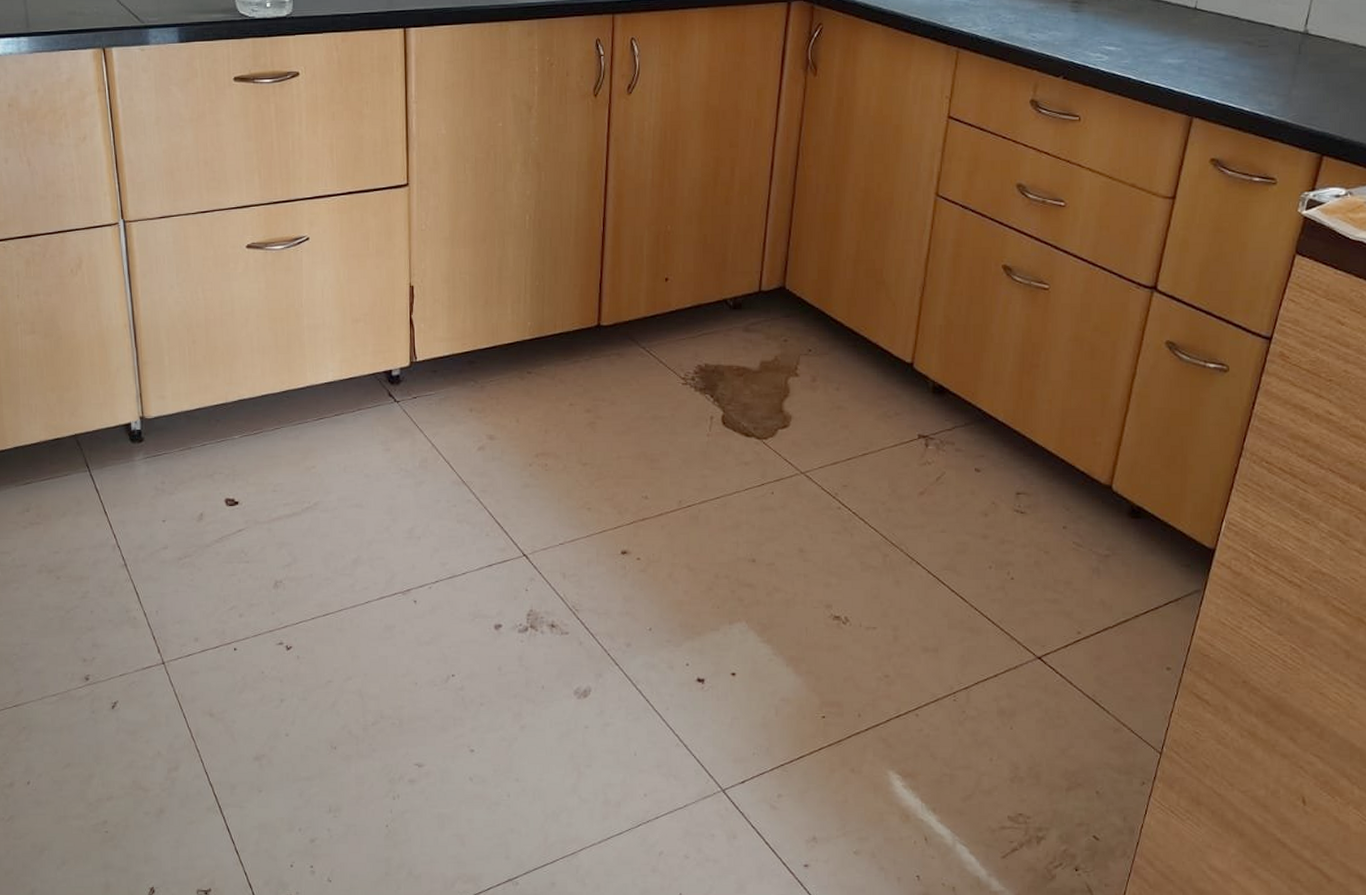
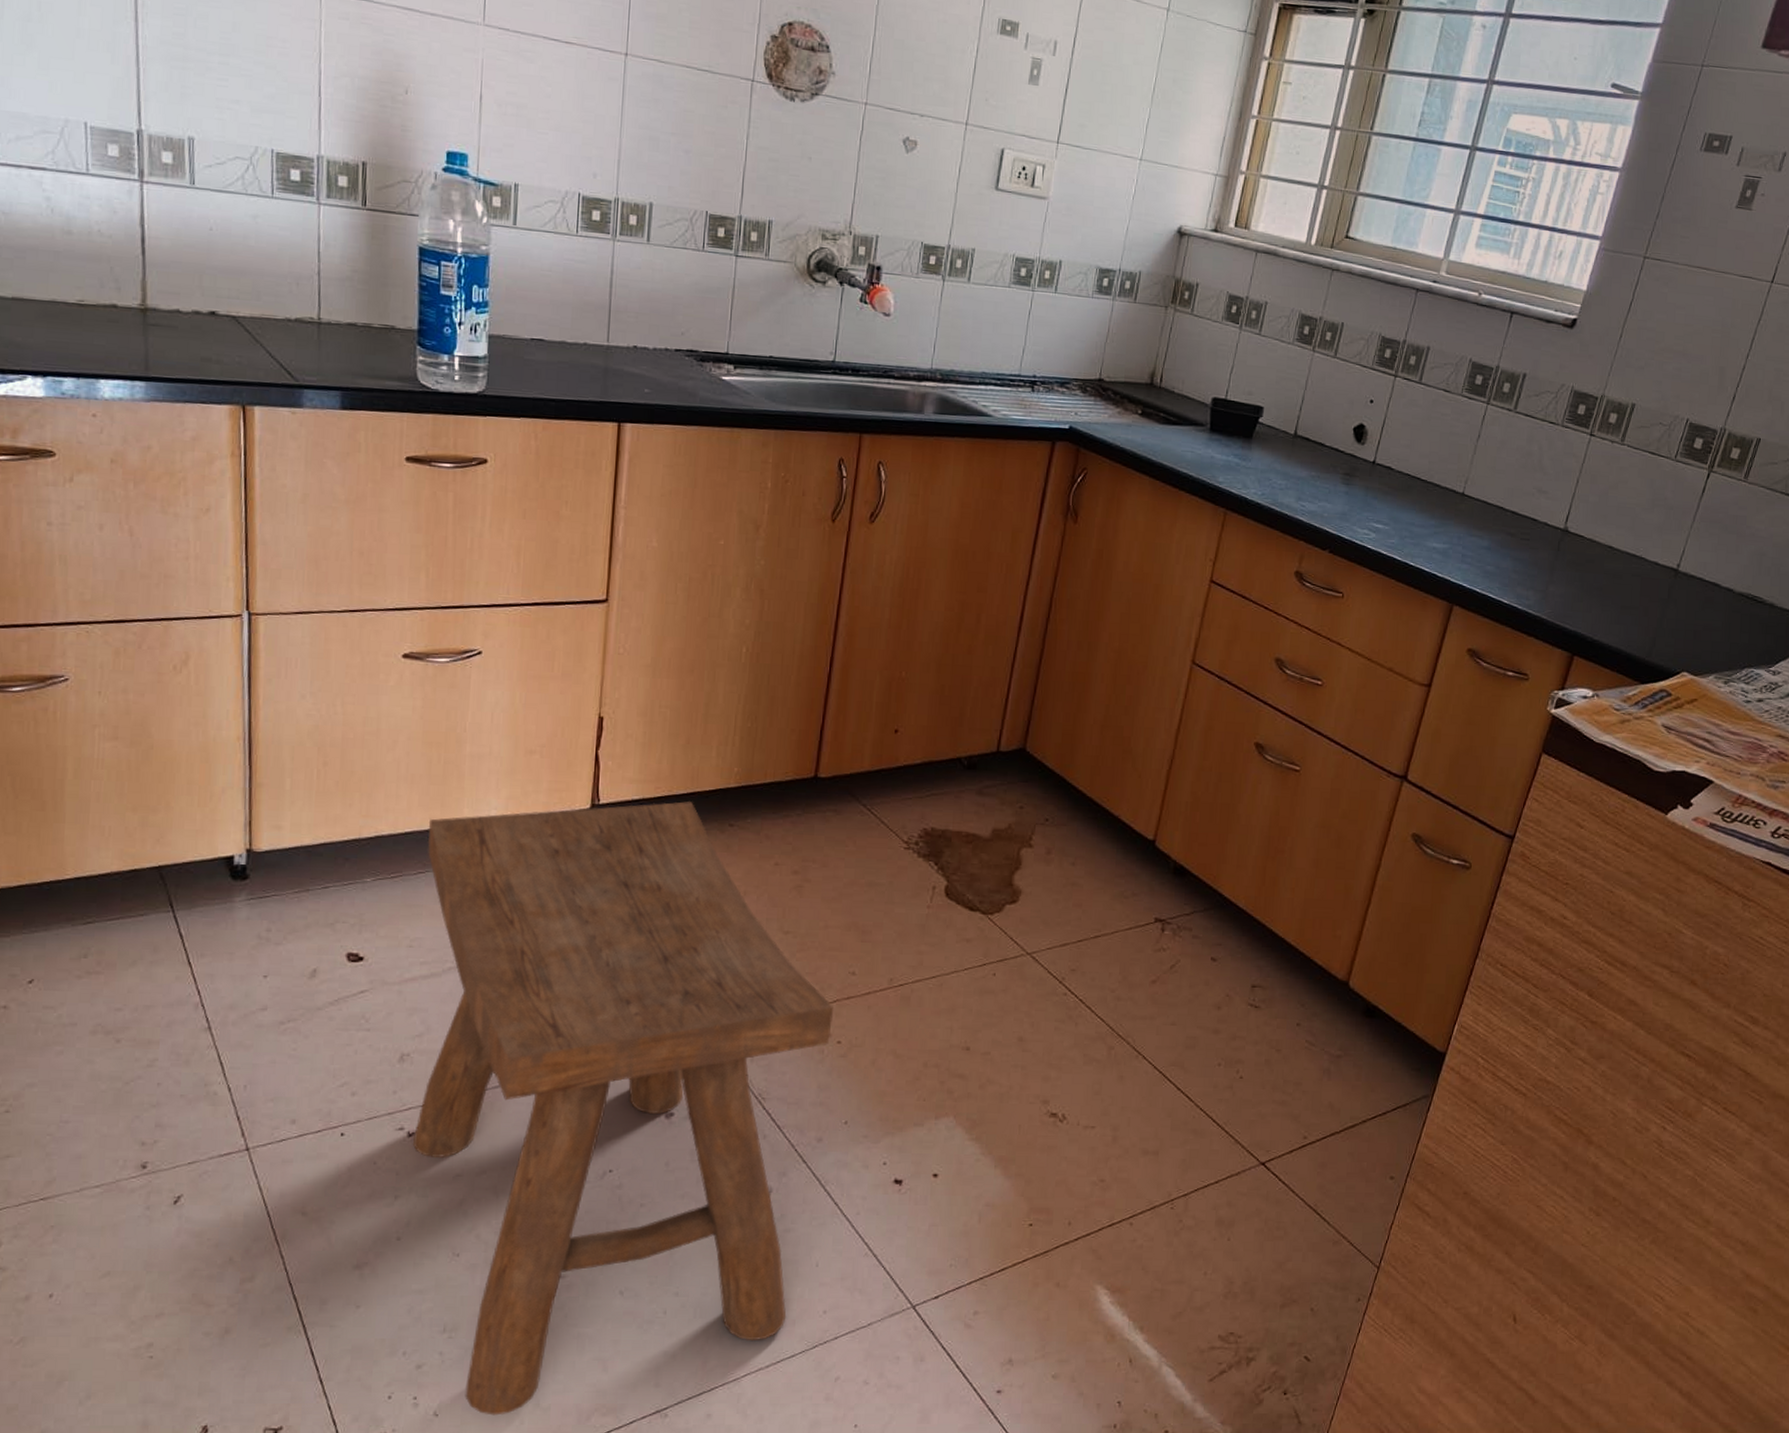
stool: none [280,354,632,882] -> present [412,801,834,1416]

